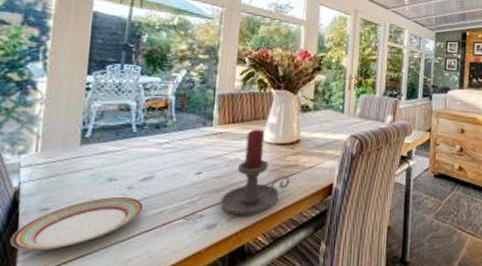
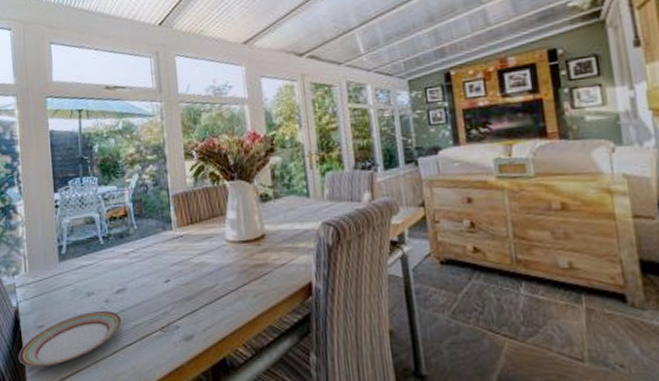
candle holder: present [220,128,290,216] -> none [192,227,262,325]

